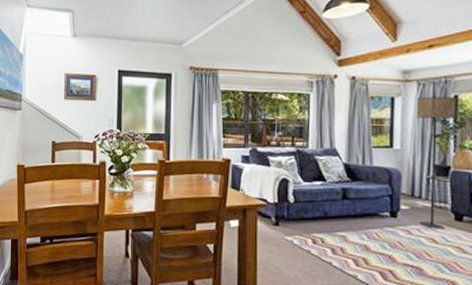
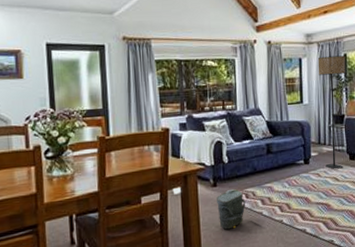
bag: none [278,231,312,274] -> present [217,188,246,230]

